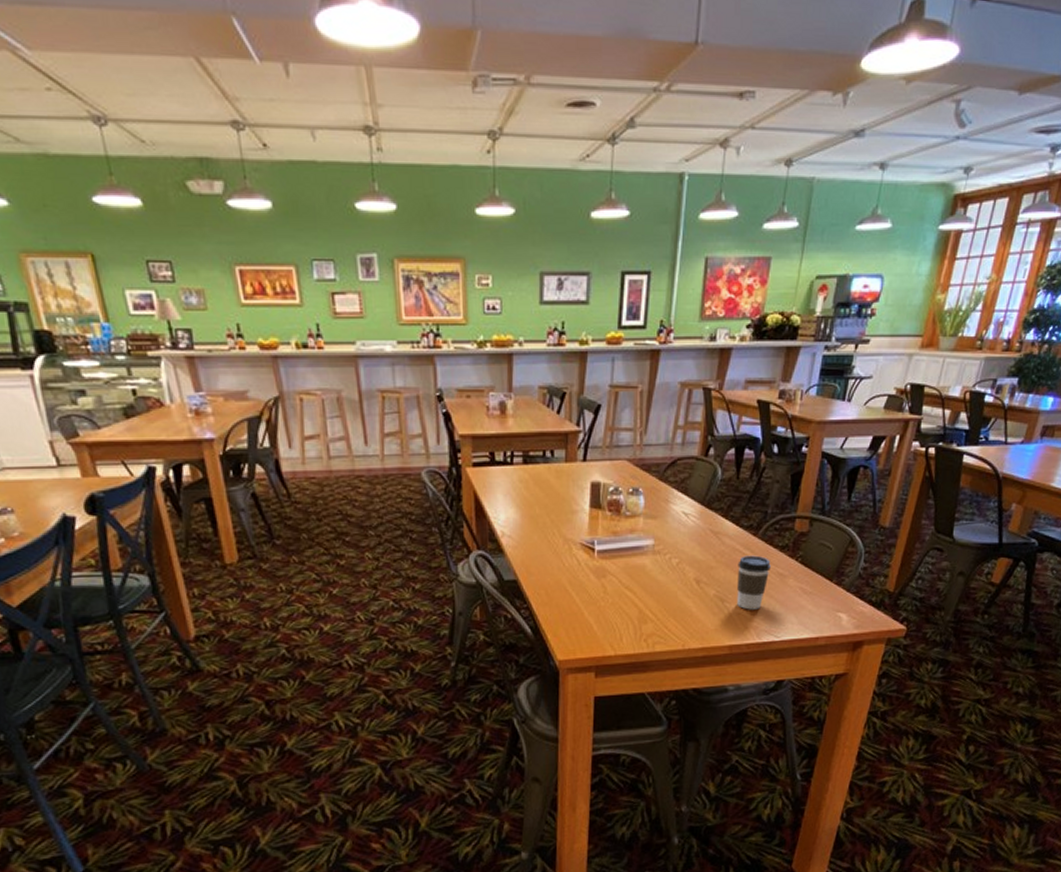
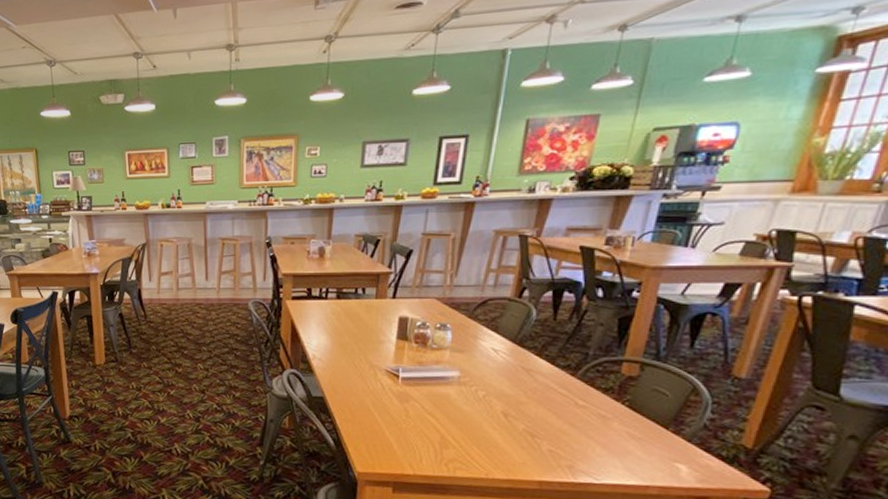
coffee cup: present [737,555,771,610] -> none [549,394,591,449]

